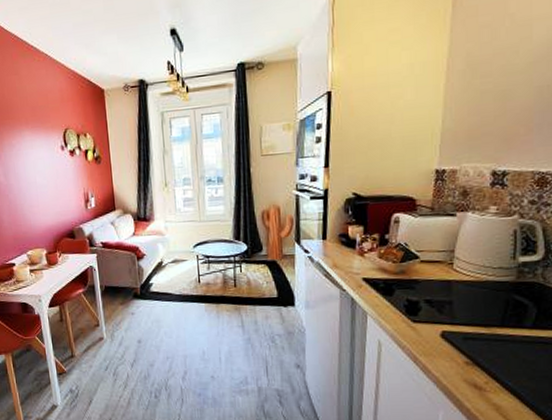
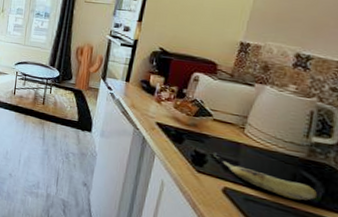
fruit: none [425,296,532,327] -> present [212,152,318,201]

